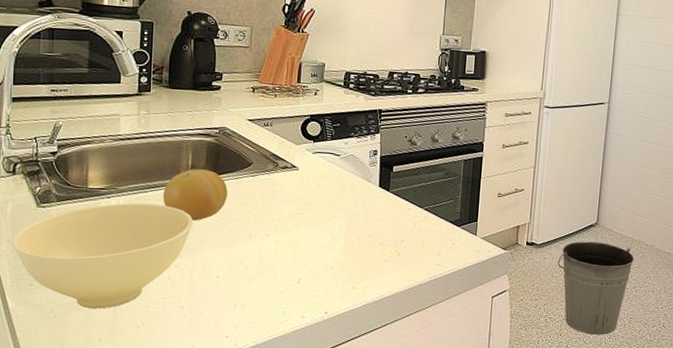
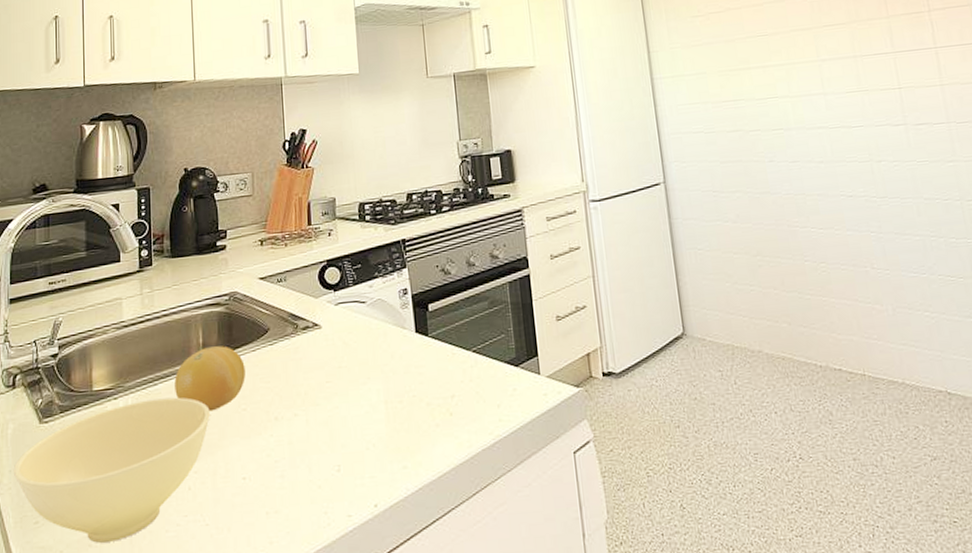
bucket: present [557,241,635,335] -> none [645,357,742,485]

